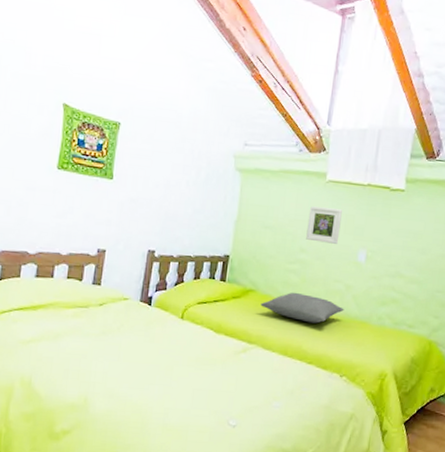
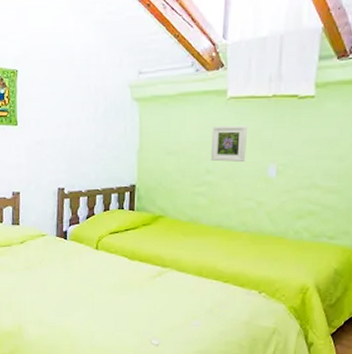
pillow: present [260,292,344,324] -> none [171,214,258,243]

